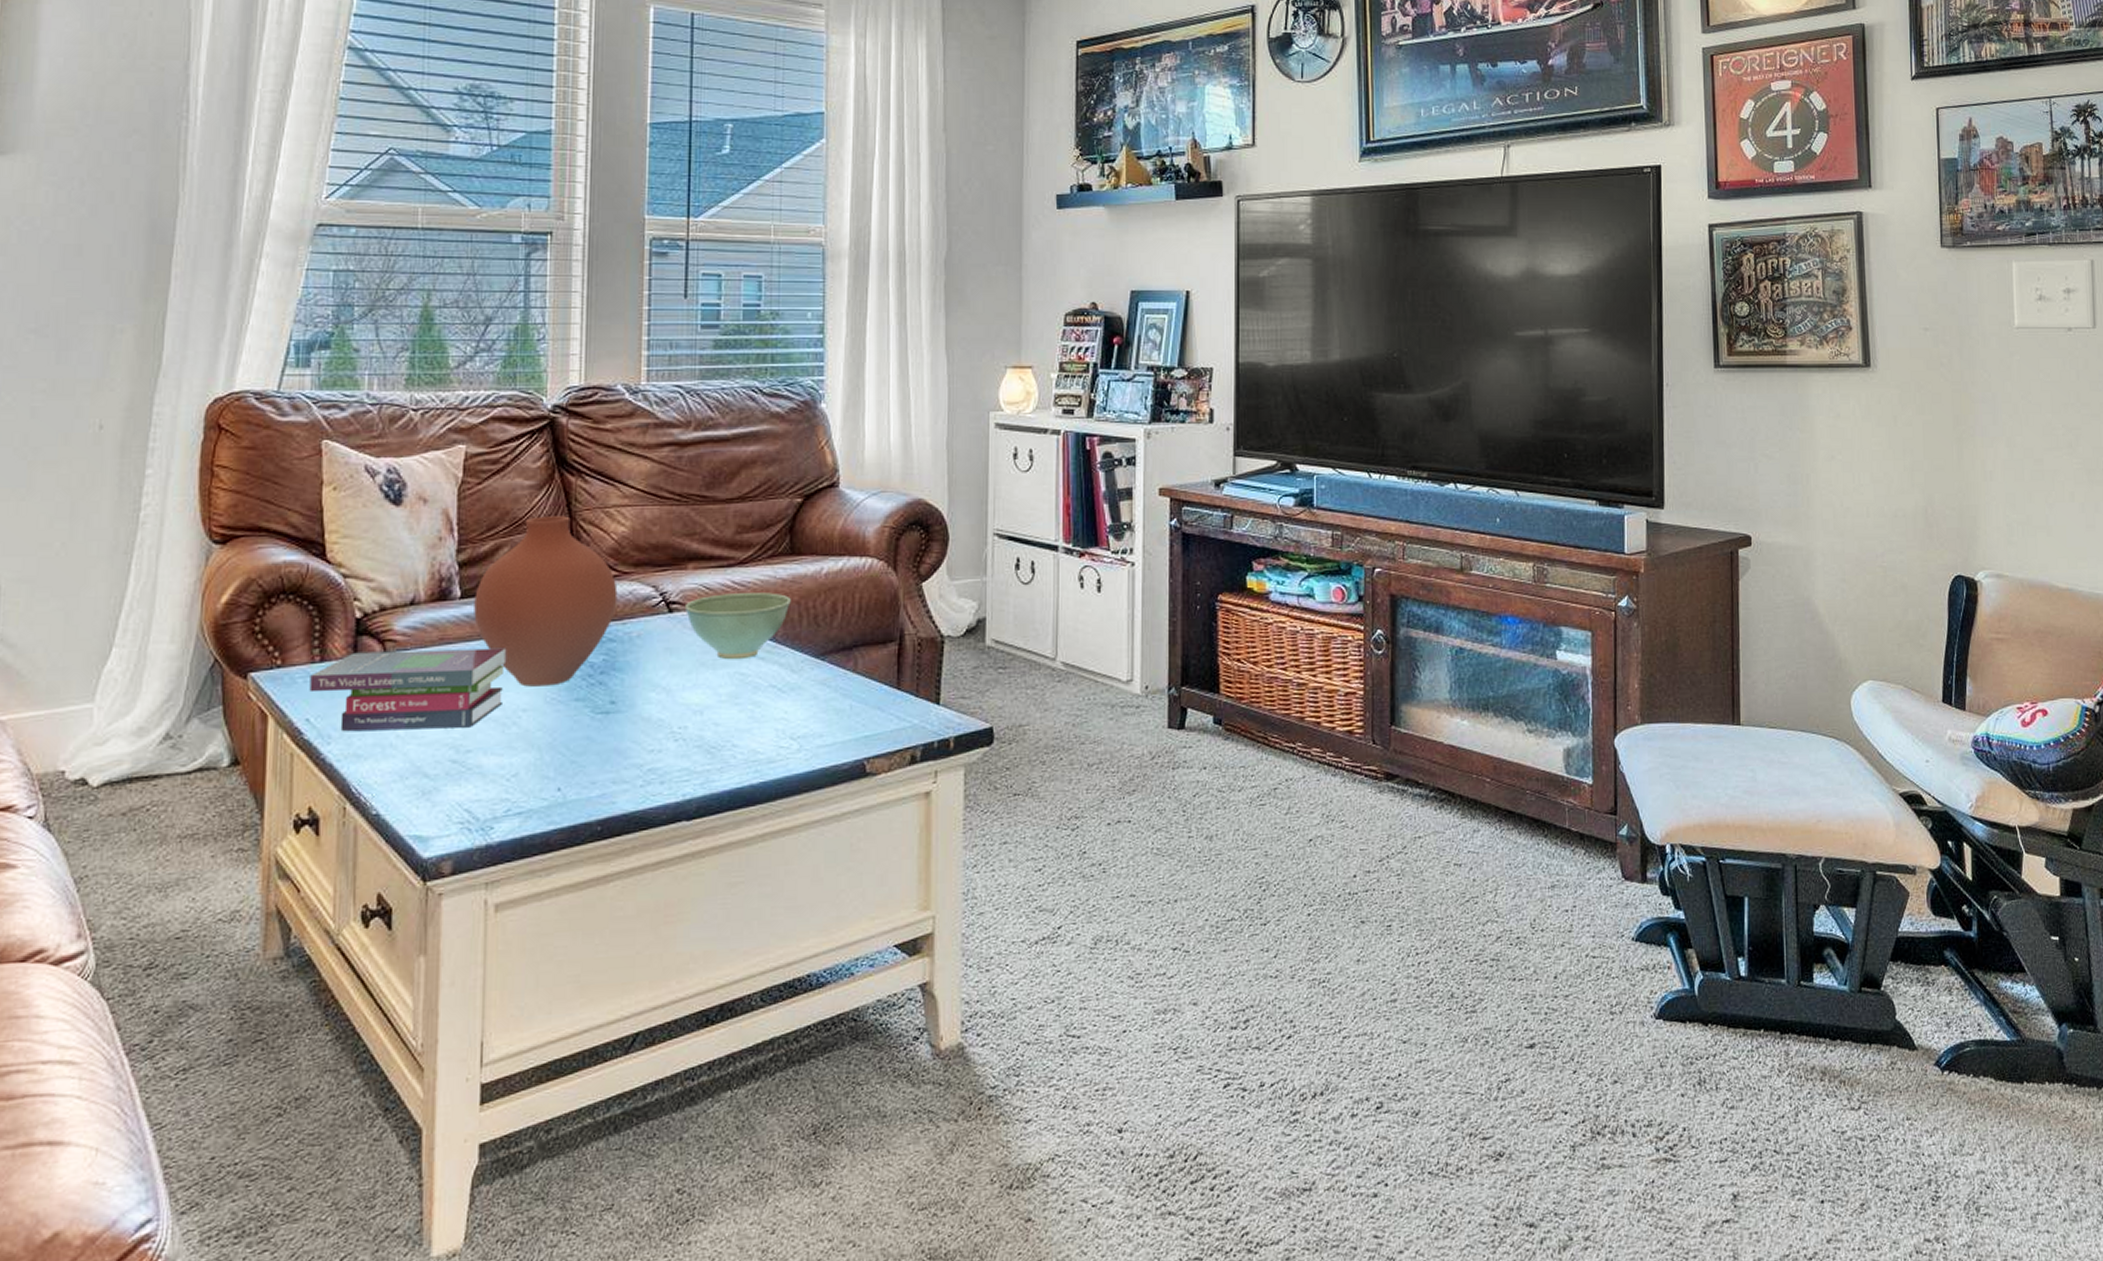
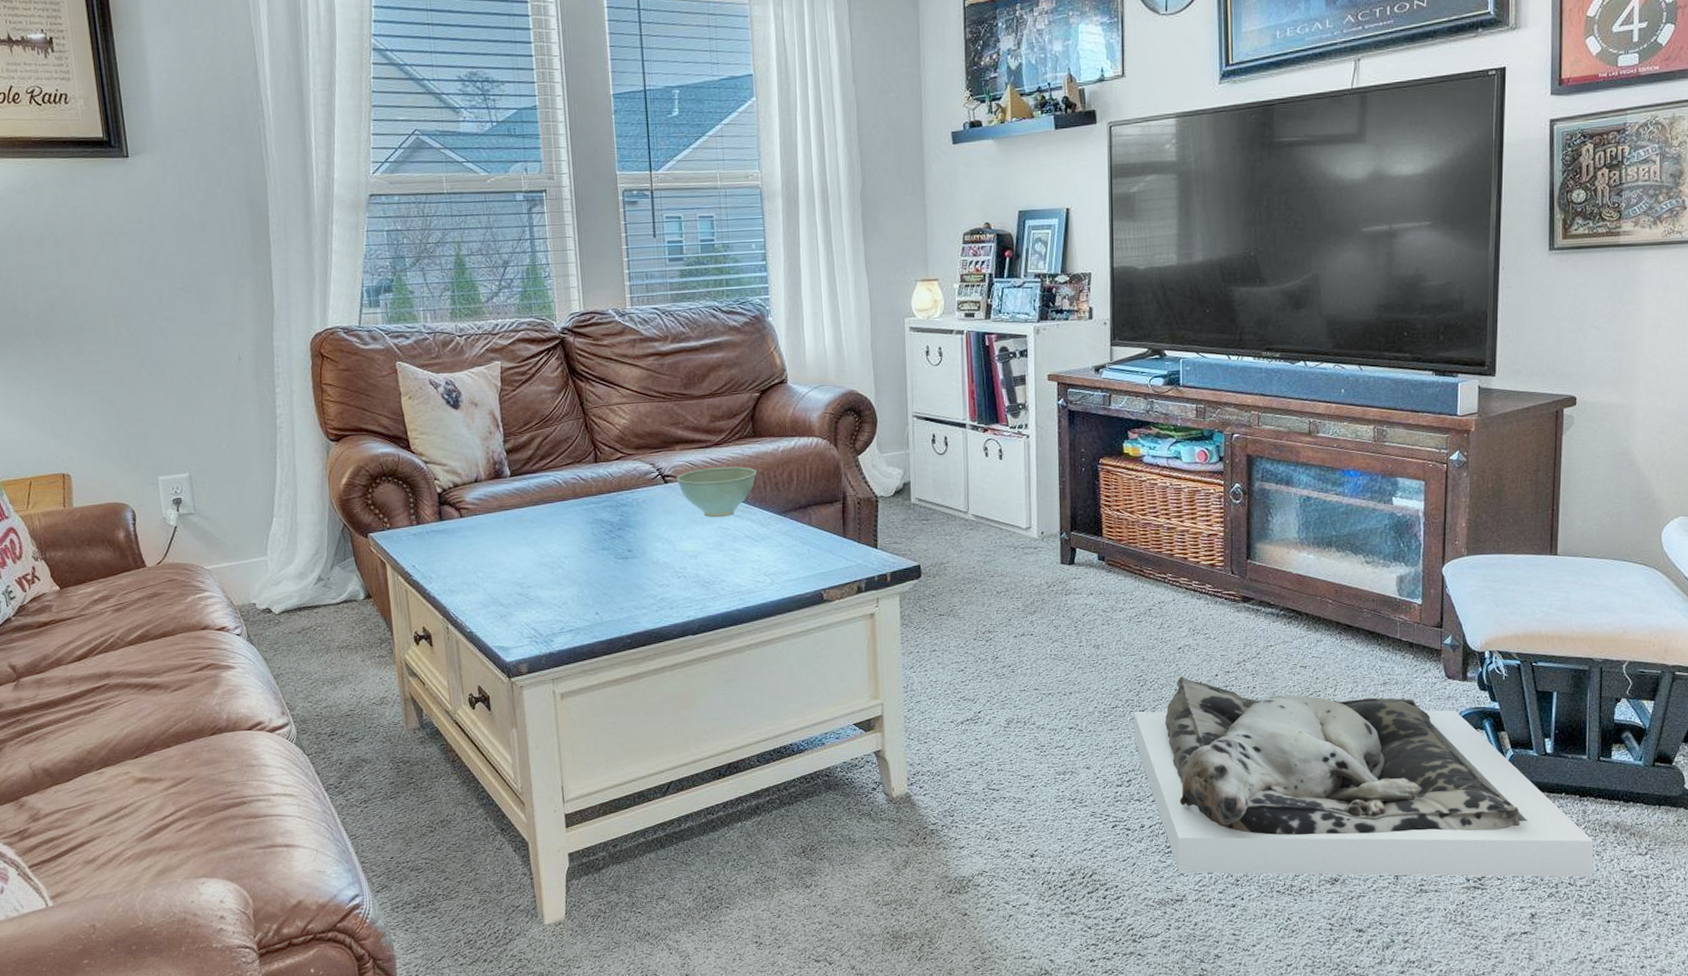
books: present [309,648,506,732] -> none [411,512,549,575]
vase: present [474,516,618,687] -> none [520,413,626,540]
dog bed: none [1253,878,1801,1151] -> present [1134,677,1594,878]

